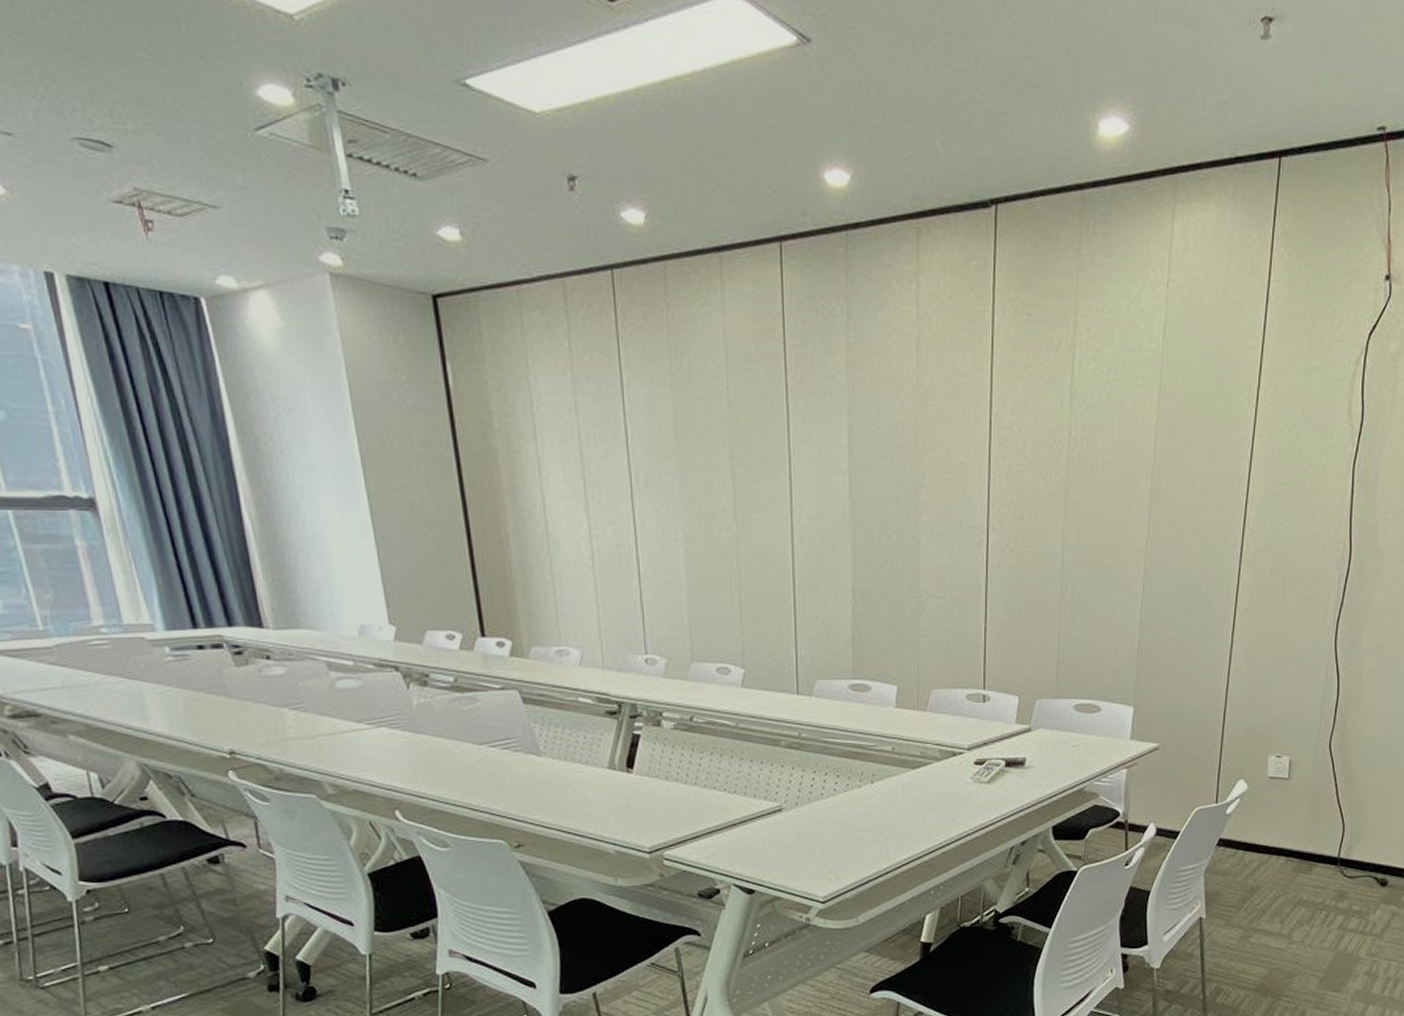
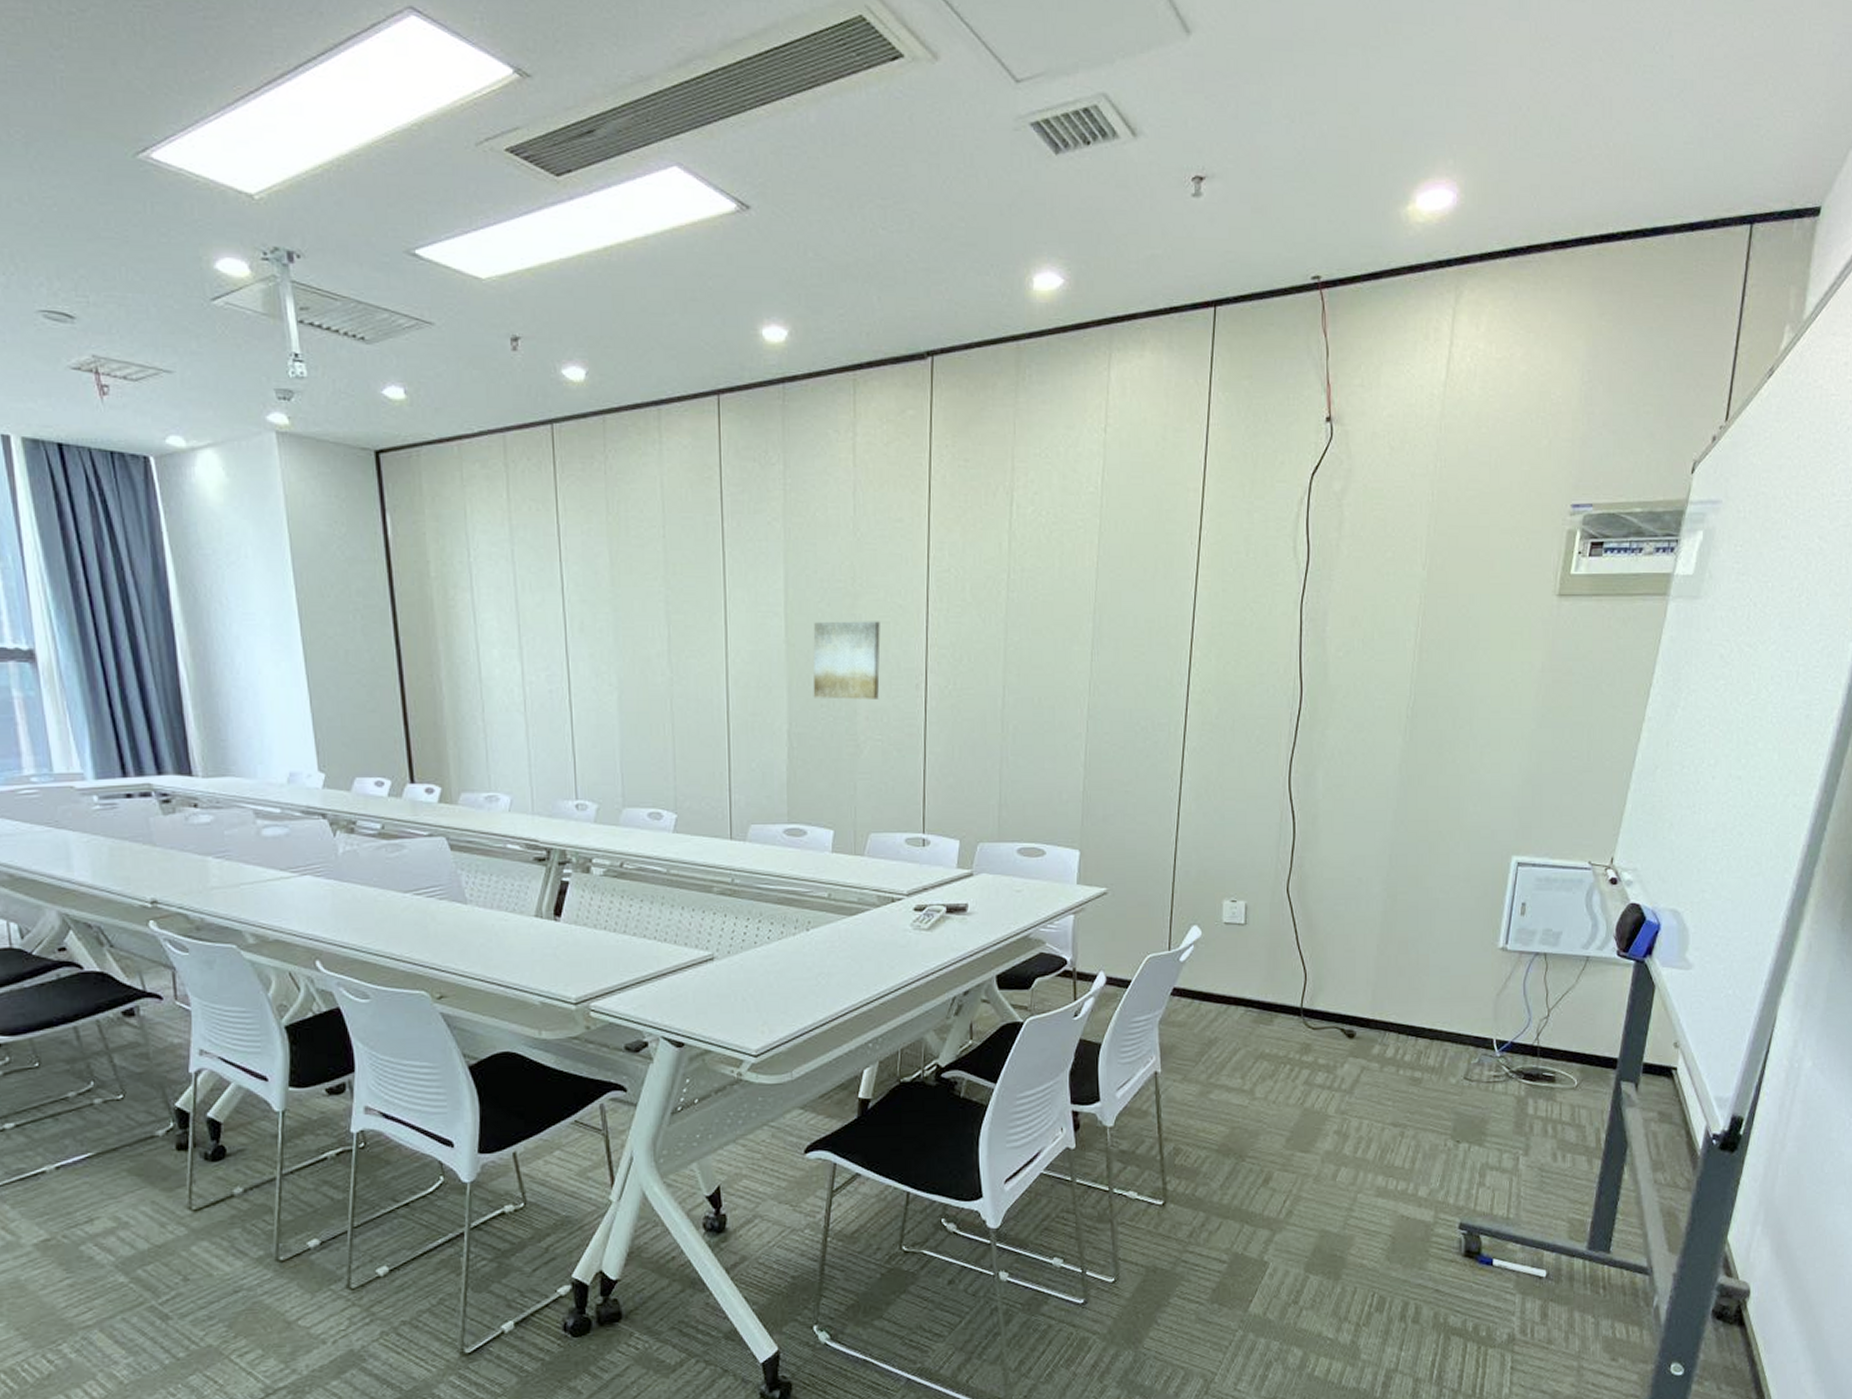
wall art: none [876,478,943,557] -> present [813,621,880,700]

